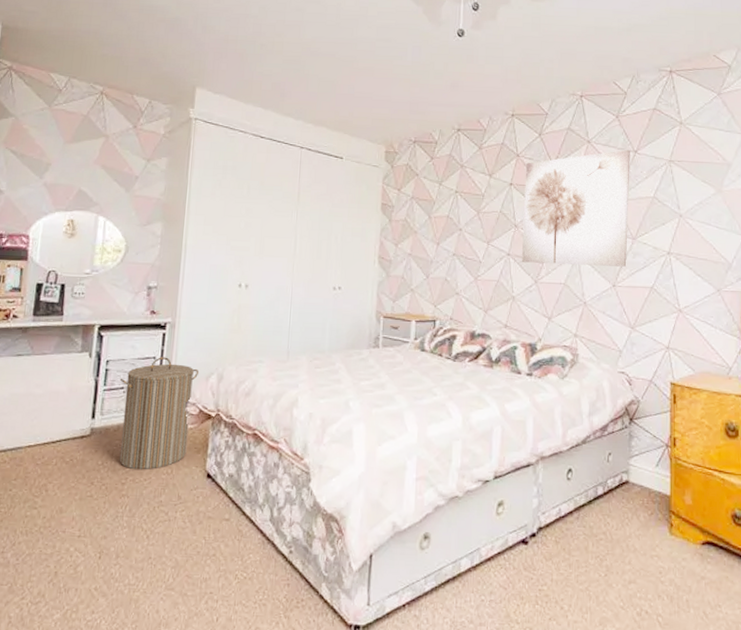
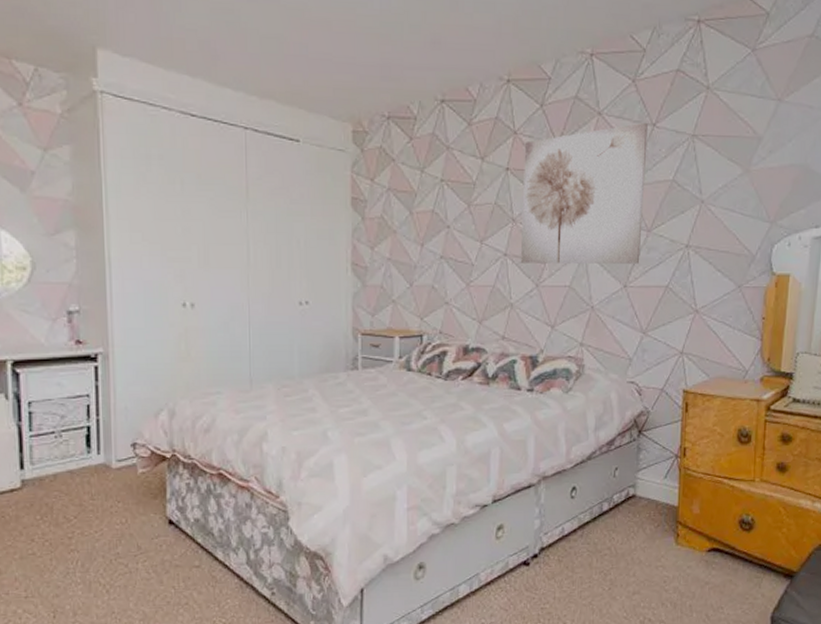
laundry hamper: present [119,357,198,470] -> none [48,394,144,522]

